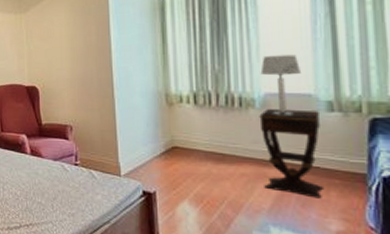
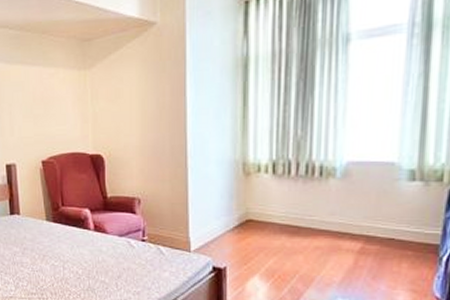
side table: present [259,109,325,199] -> none [337,179,402,271]
table lamp: present [260,55,300,115] -> none [344,119,387,185]

